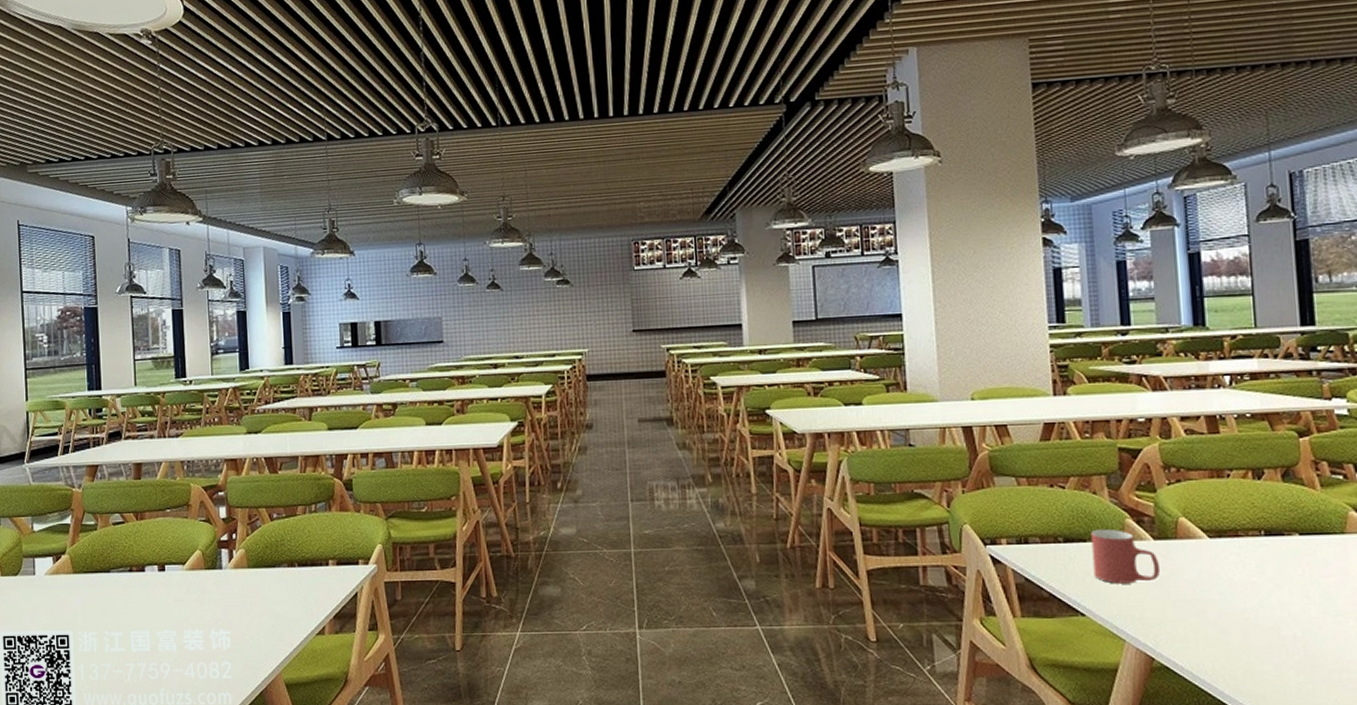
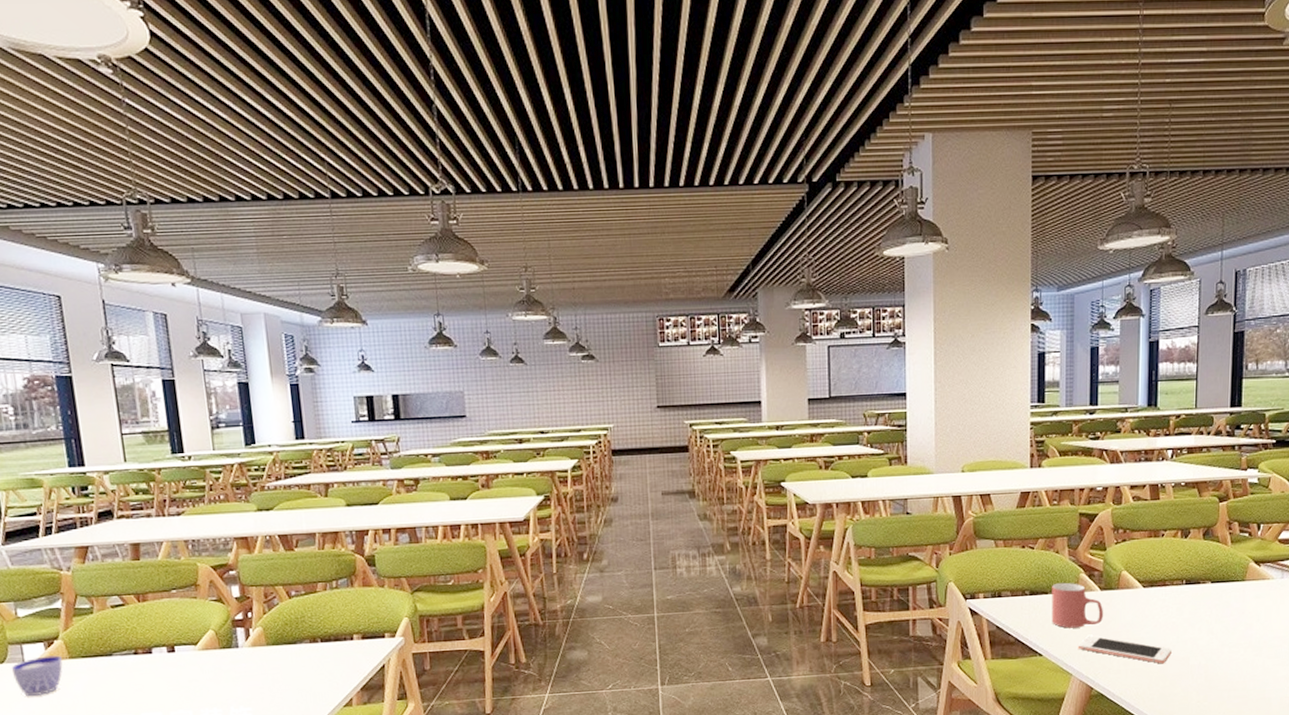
cup: none [23,570,67,610] -> present [11,655,63,697]
cell phone: none [1129,594,1255,633] -> present [1077,635,1171,664]

